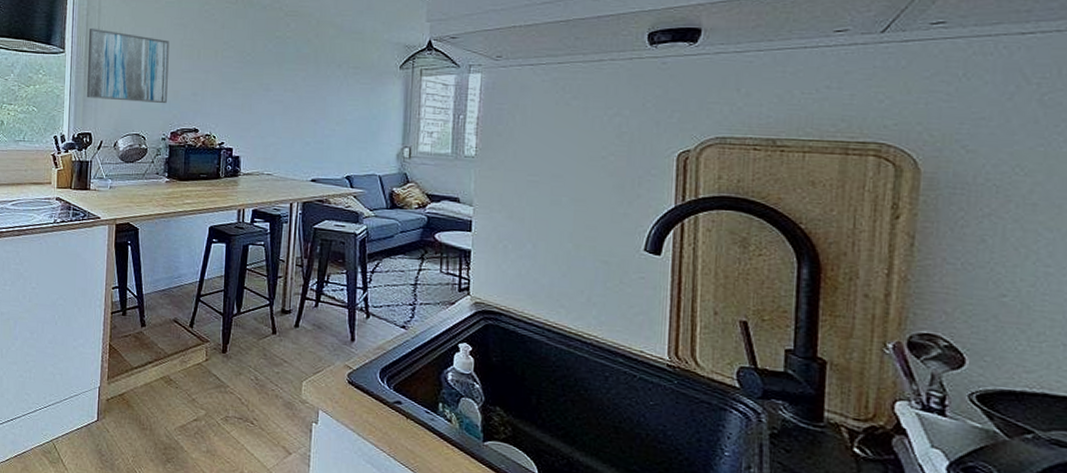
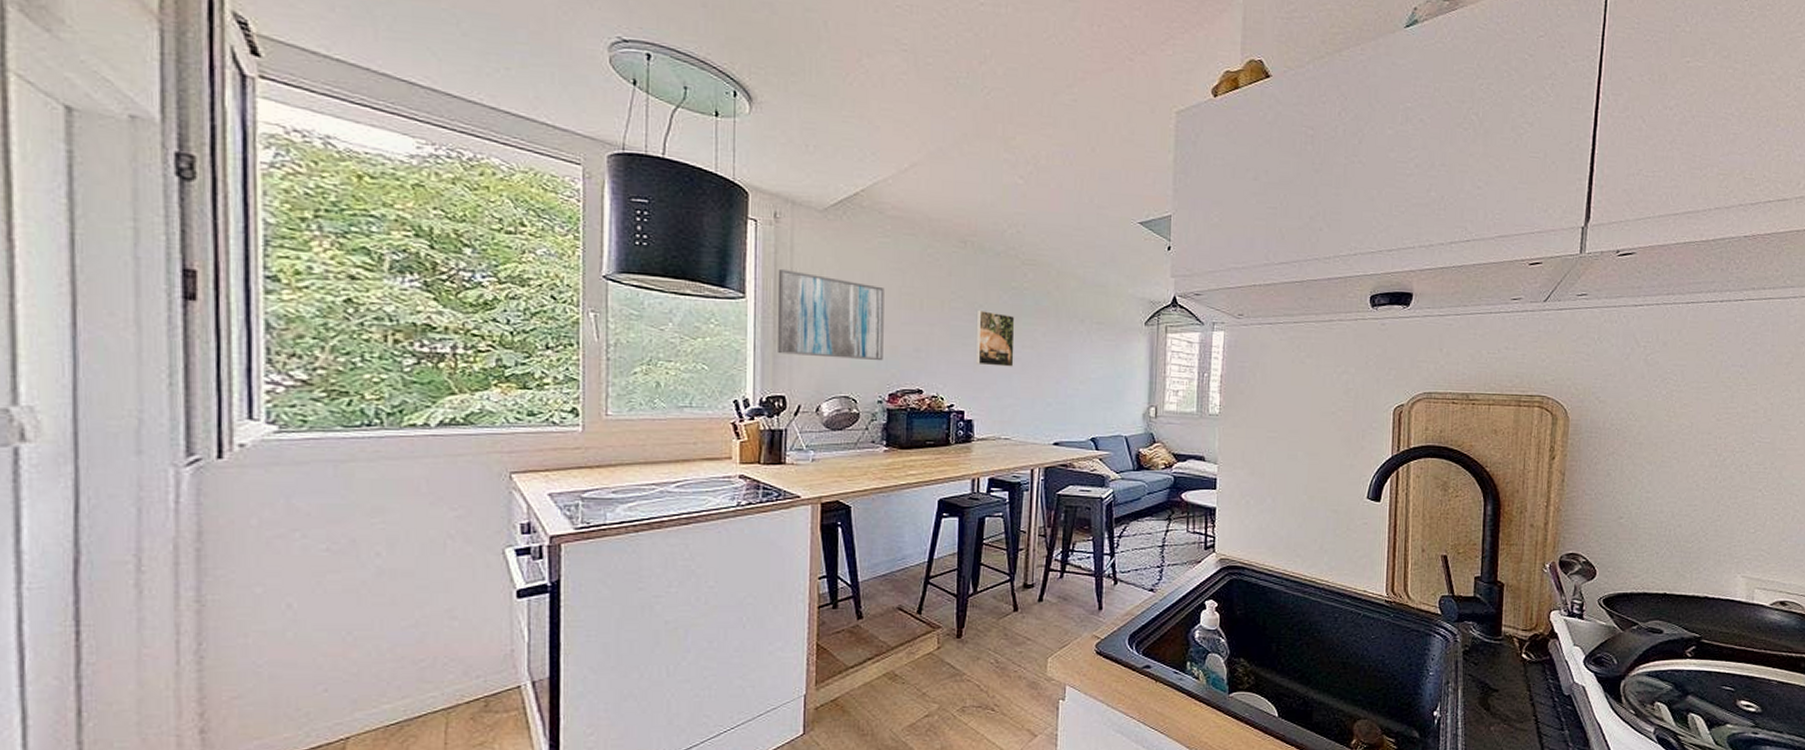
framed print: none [244,57,279,109] -> present [976,309,1015,367]

